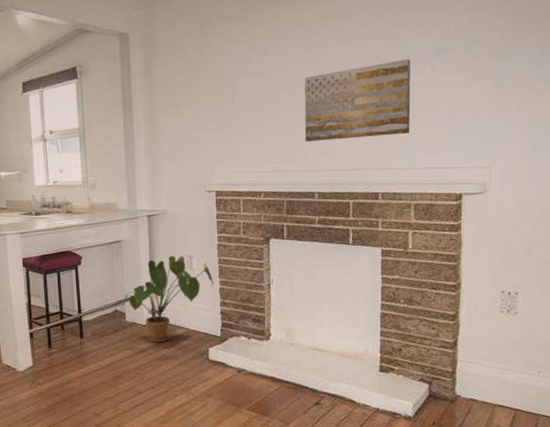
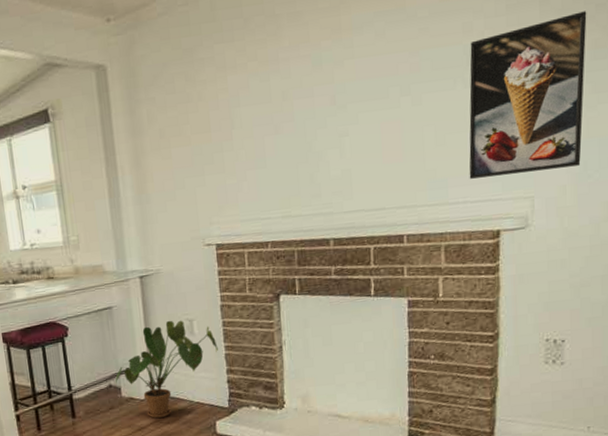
wall art: present [304,59,411,142] -> none [313,74,439,181]
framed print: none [436,15,536,148] -> present [469,11,587,179]

